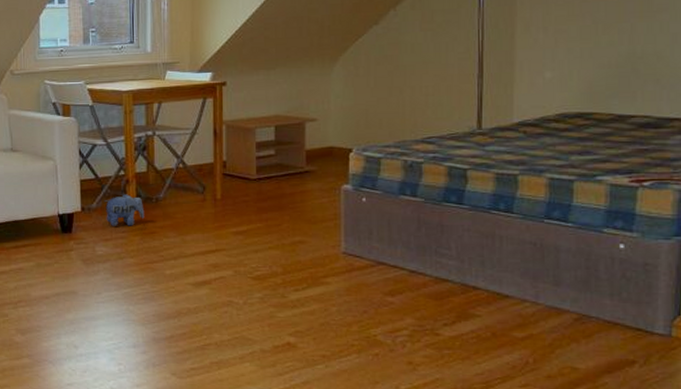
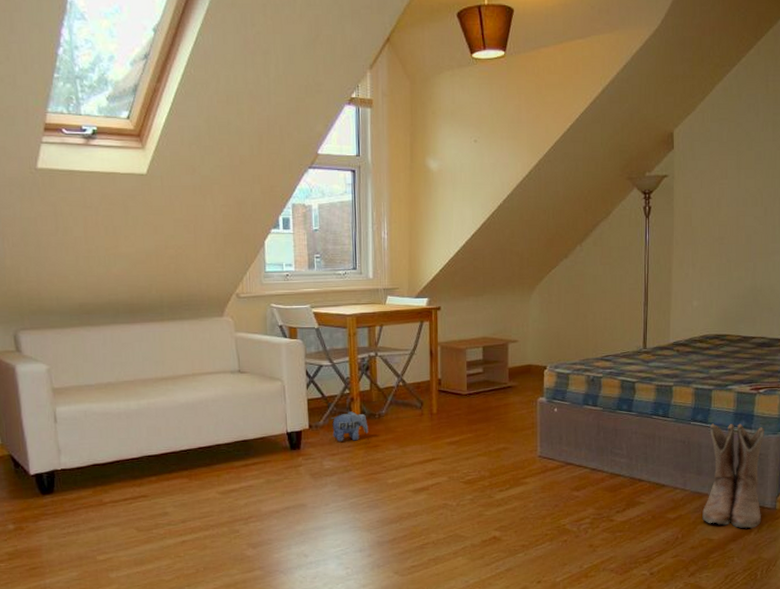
boots: none [562,222,653,359] -> present [702,423,765,529]

